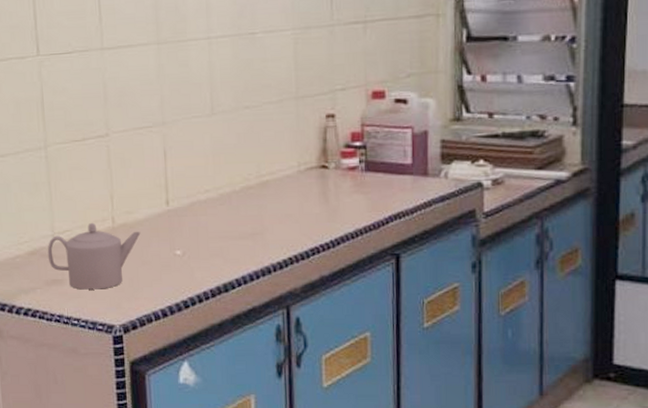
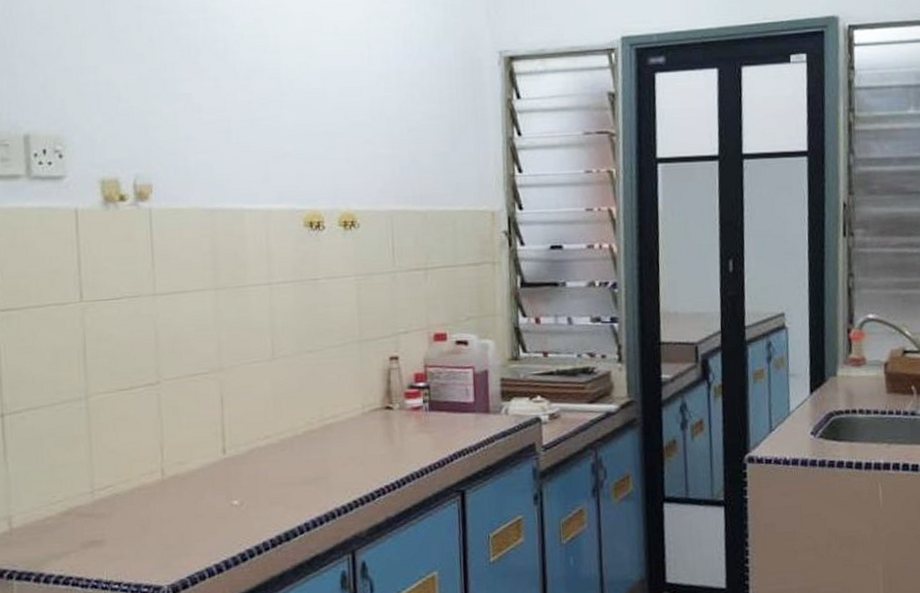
teapot: present [47,222,141,290] -> none [84,475,194,550]

